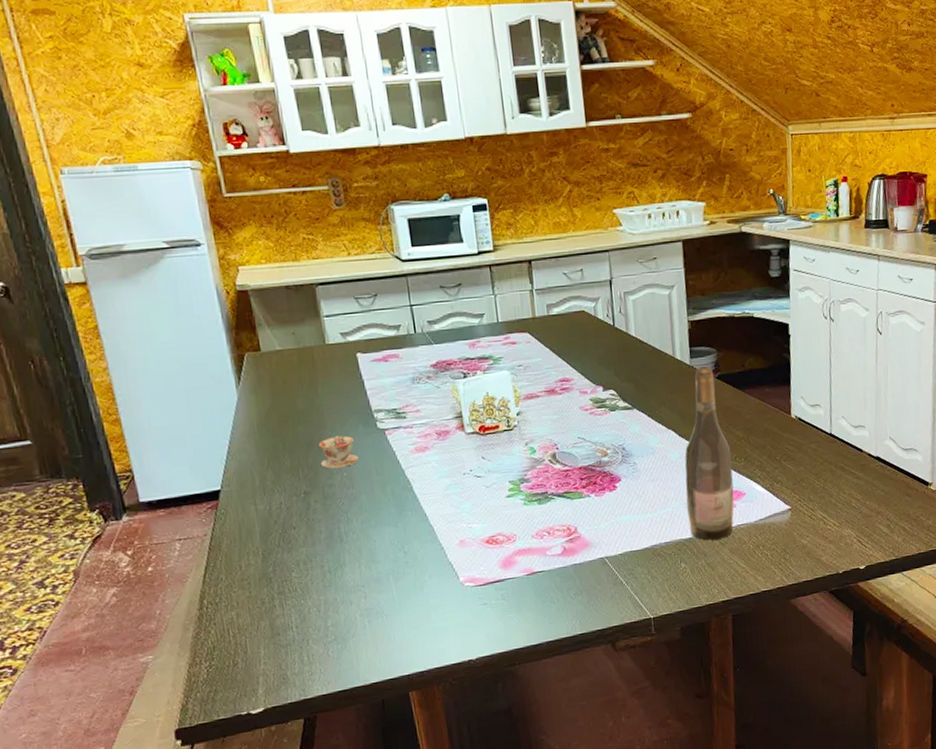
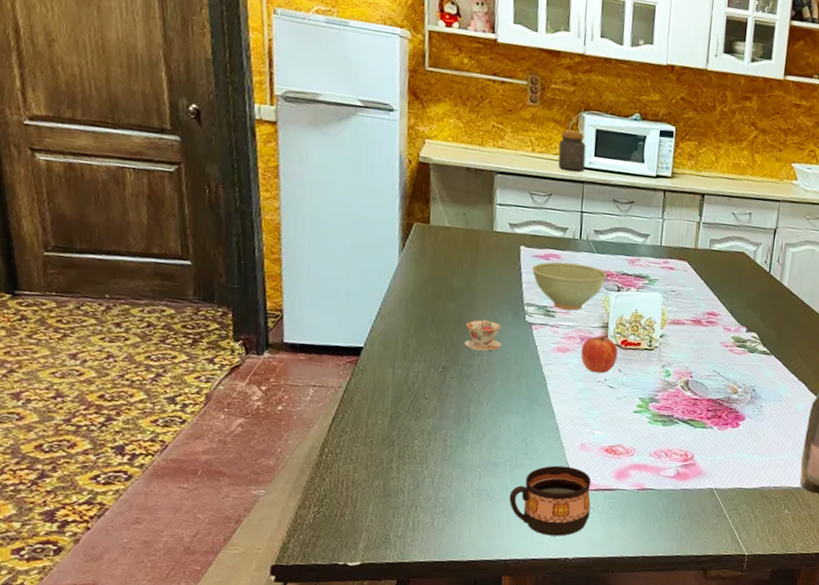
bowl: none [372,358,451,409] -> present [531,261,608,311]
jar: none [373,225,405,267] -> present [558,130,586,172]
cup: none [398,566,485,642] -> present [509,465,592,536]
fruit: none [439,426,479,466] -> present [580,336,619,374]

